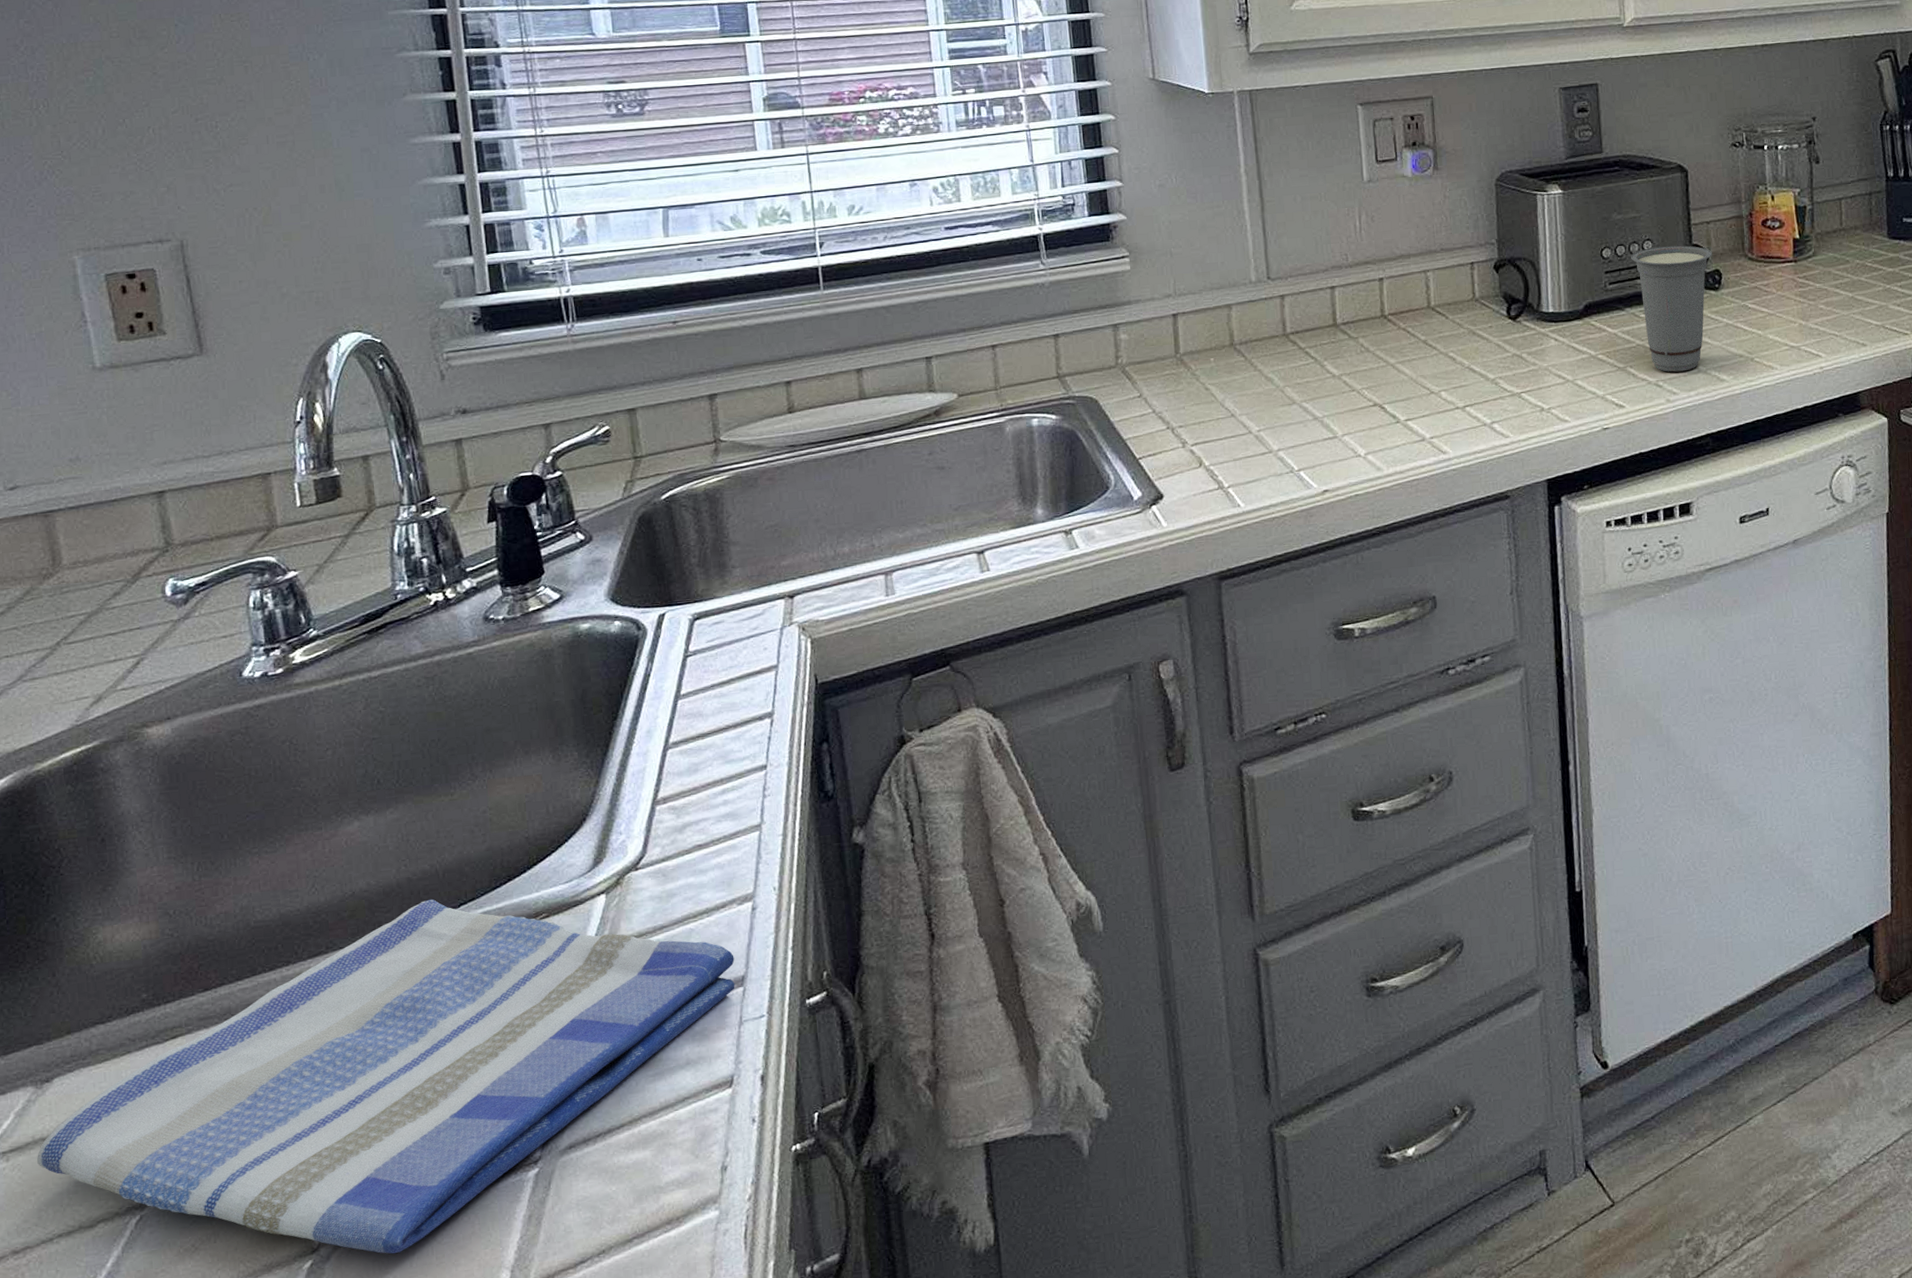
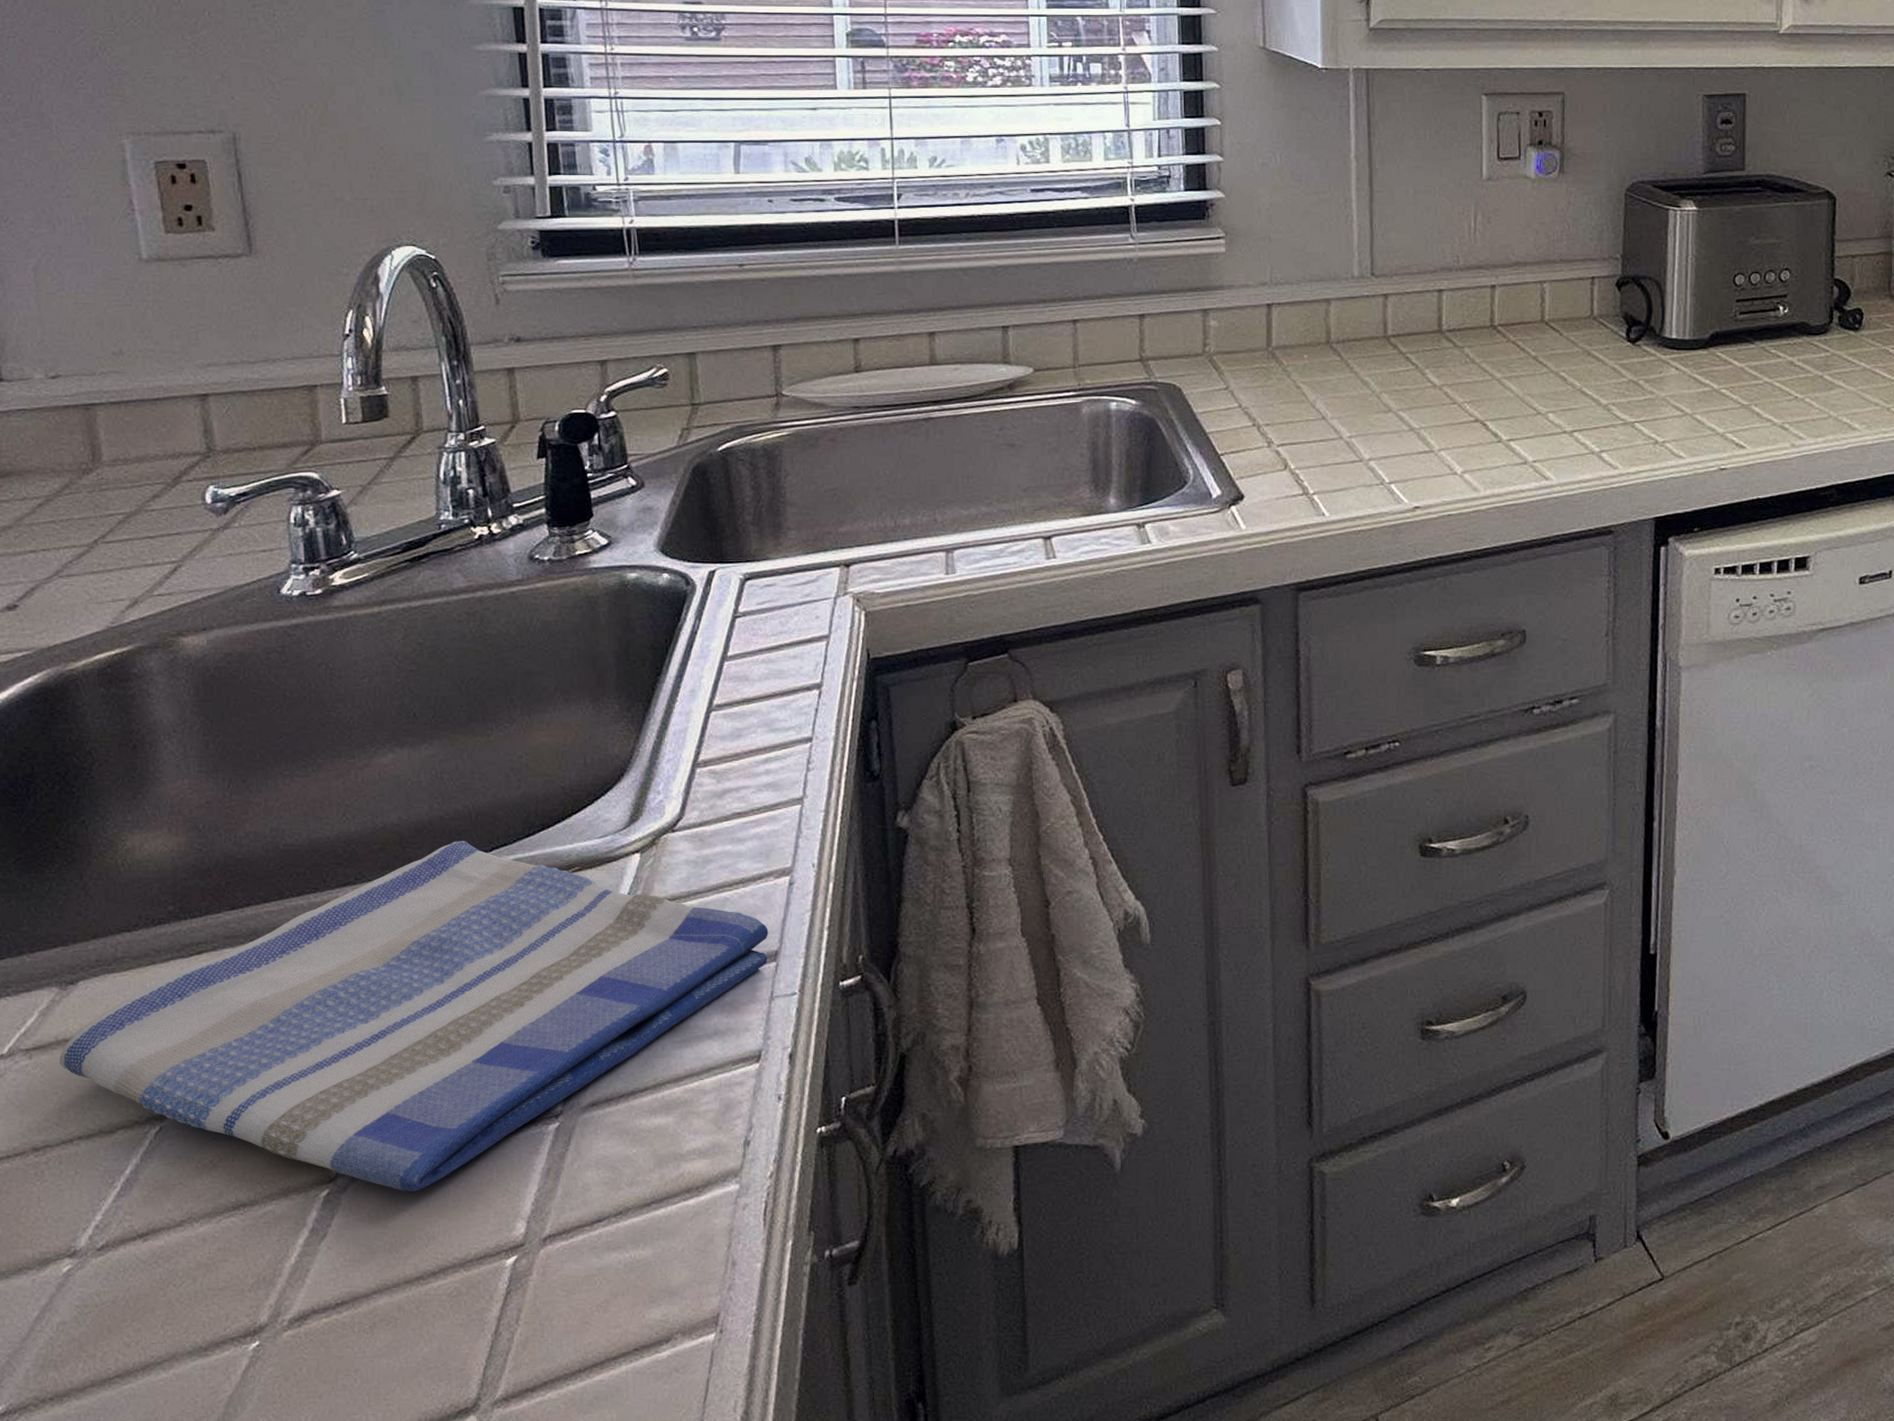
cup: present [1631,245,1712,372] -> none [1766,278,1855,415]

